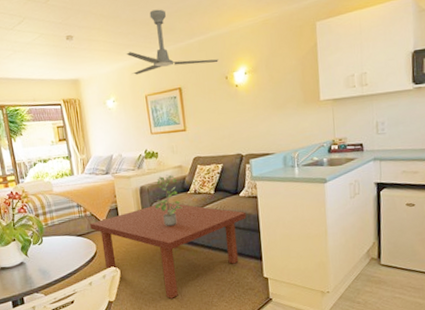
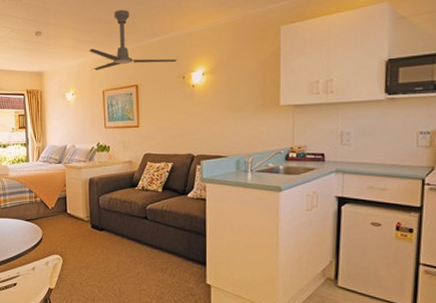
coffee table: present [89,202,247,299] -> none [38,196,193,294]
potted plant: present [155,174,183,227] -> none [102,169,129,221]

